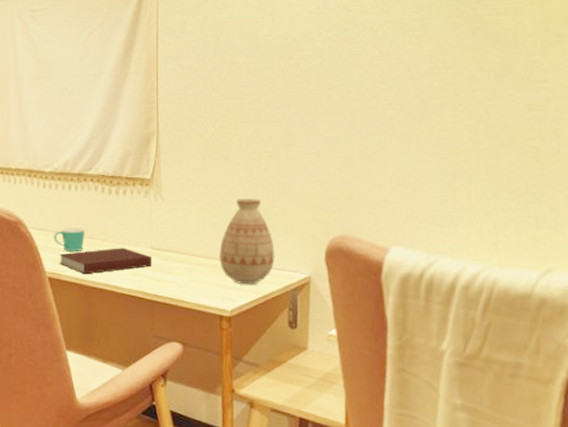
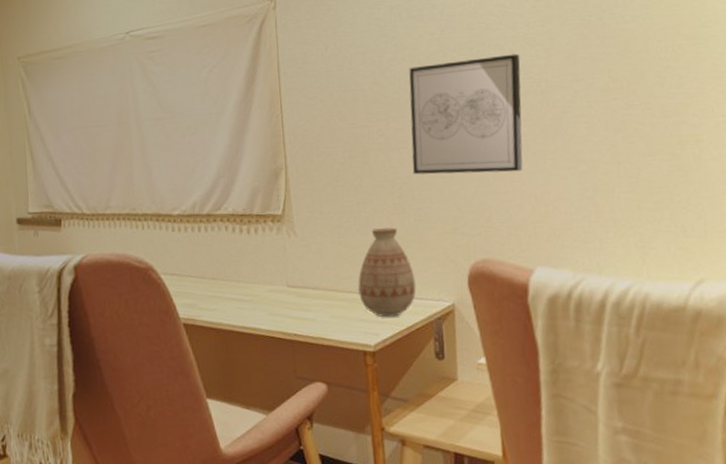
mug: present [53,227,86,252] -> none [186,270,219,296]
notebook: present [59,247,152,275] -> none [193,287,290,318]
wall art: none [280,38,393,153] -> present [409,53,523,175]

